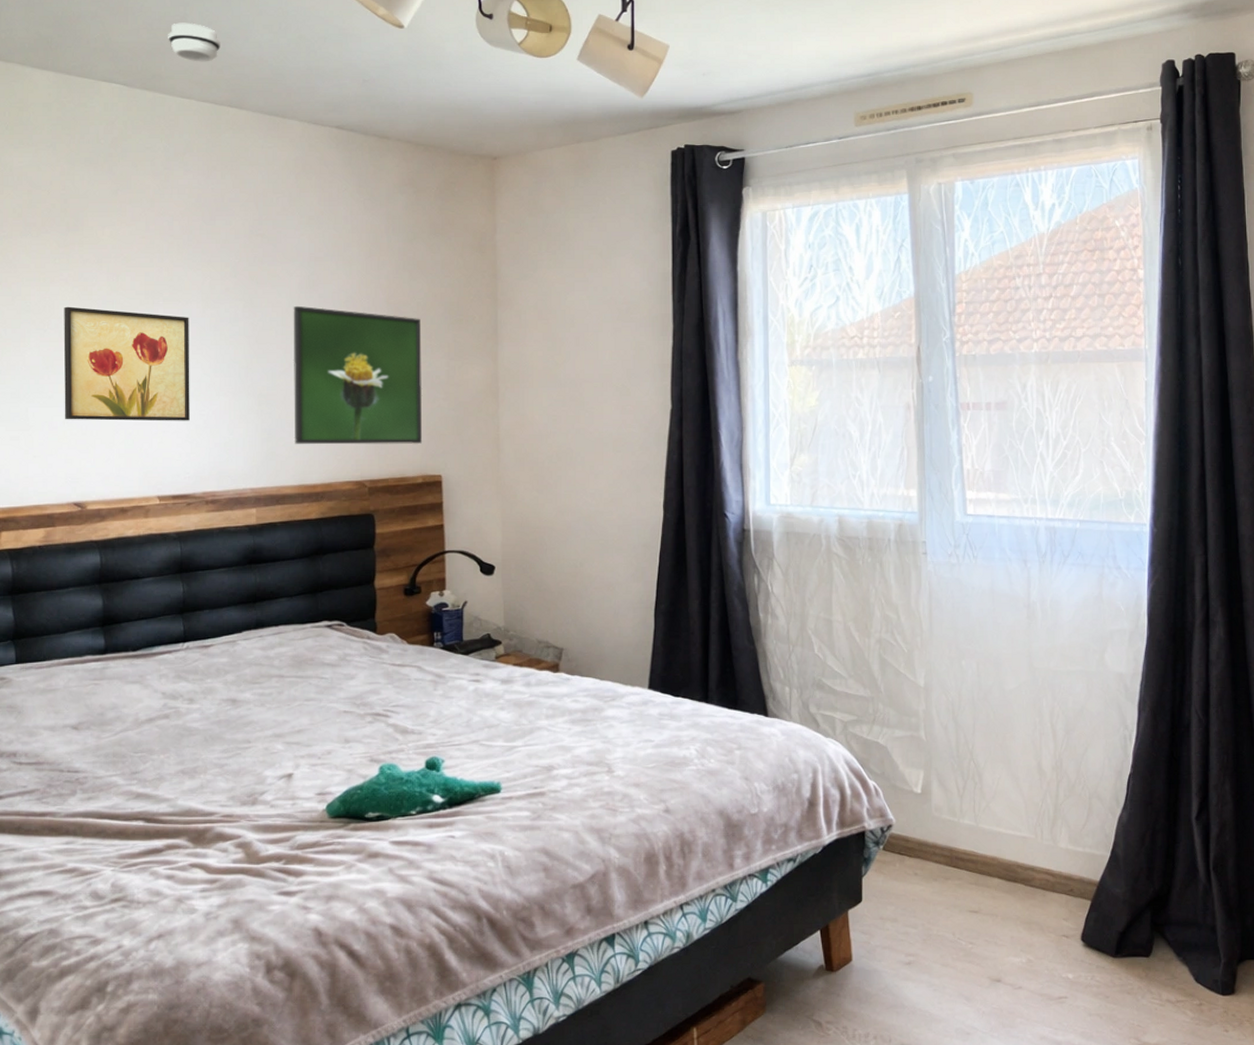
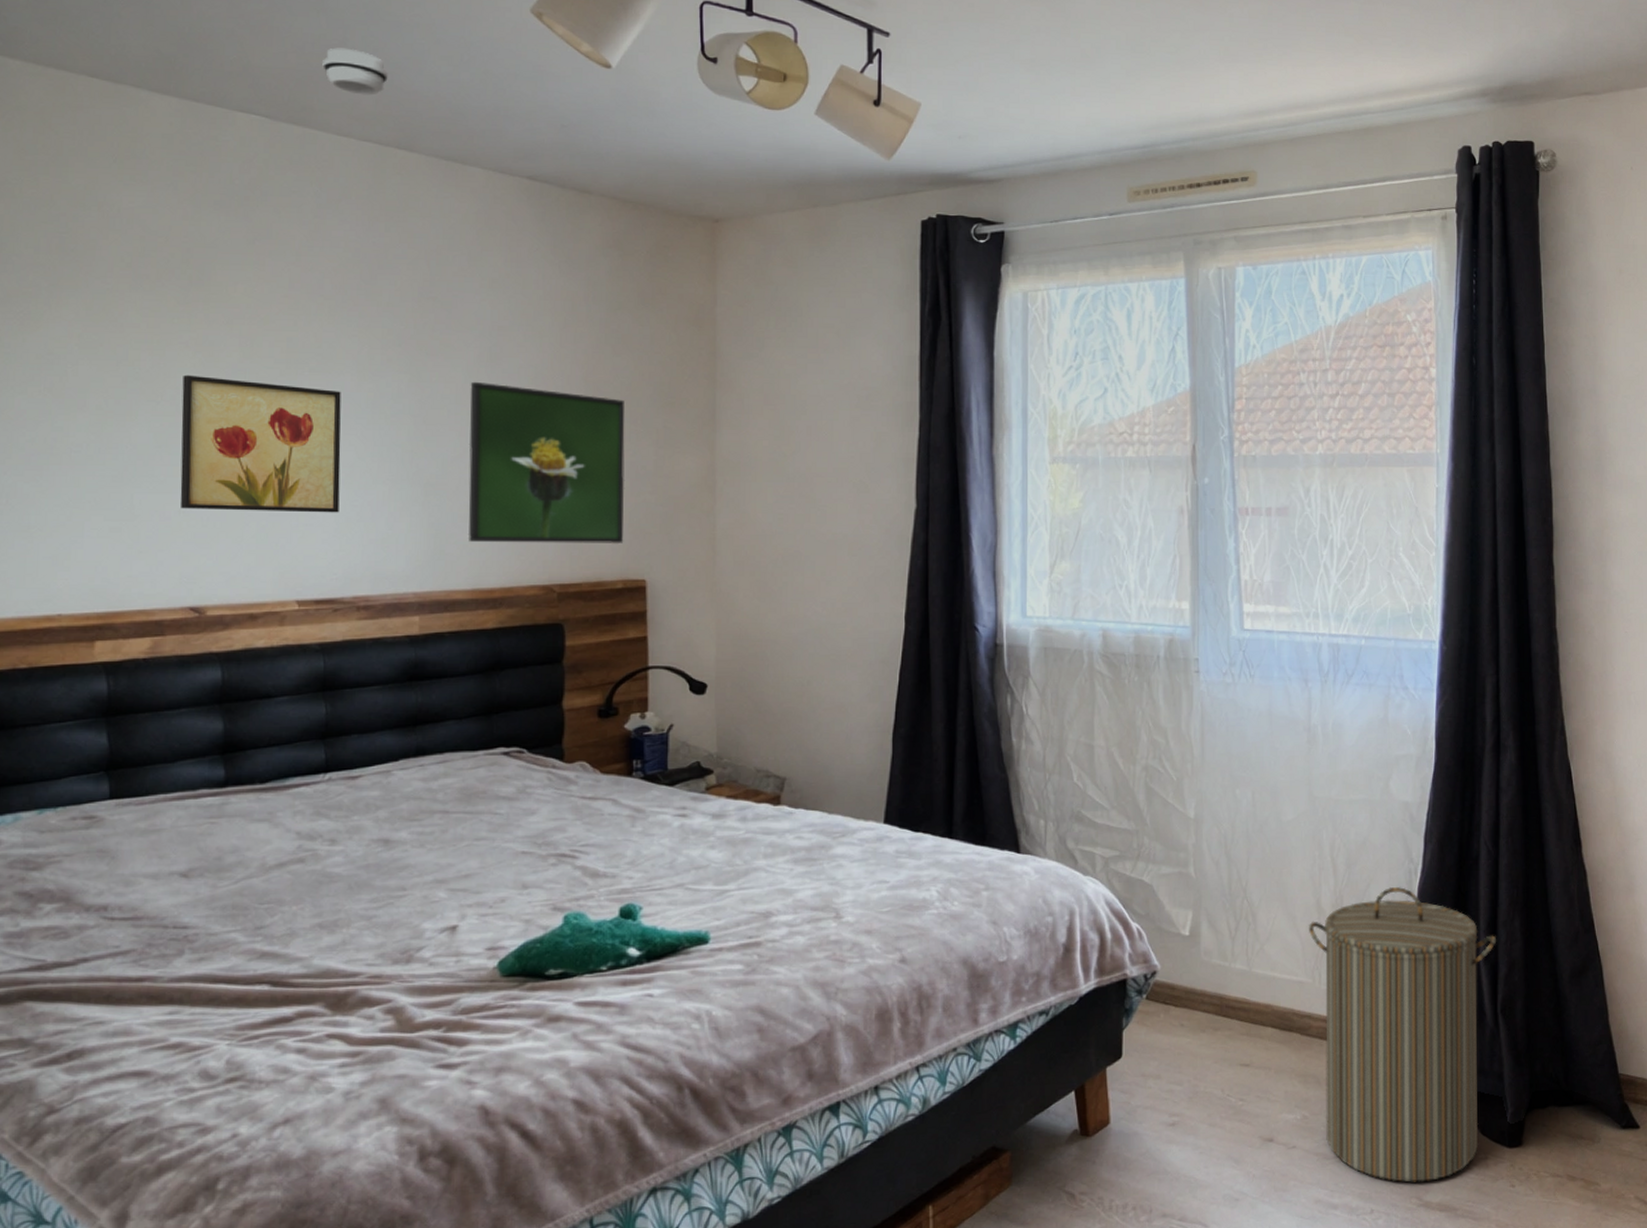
laundry hamper: none [1031,751,1209,1024] -> present [1309,886,1497,1183]

